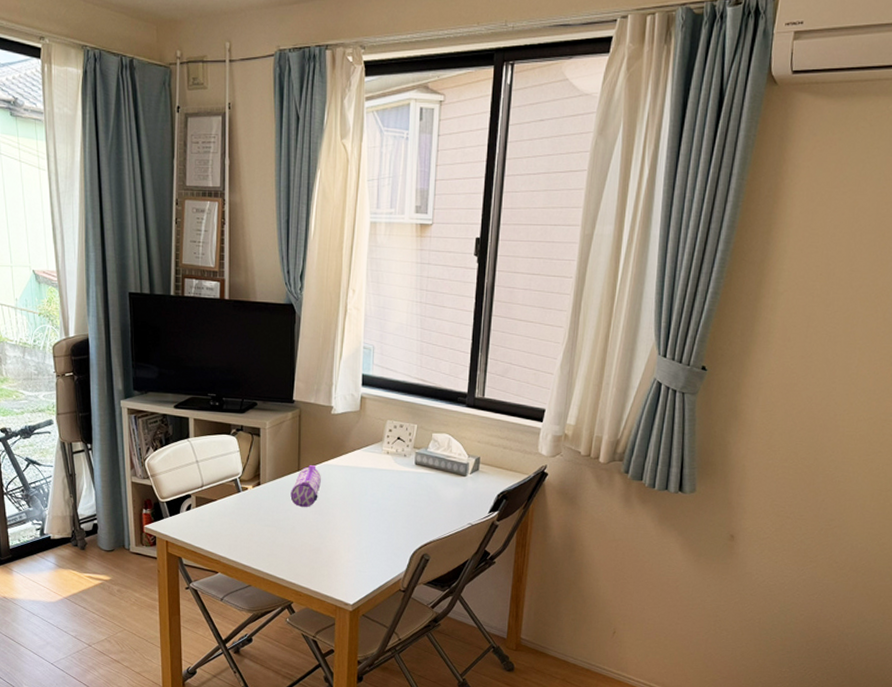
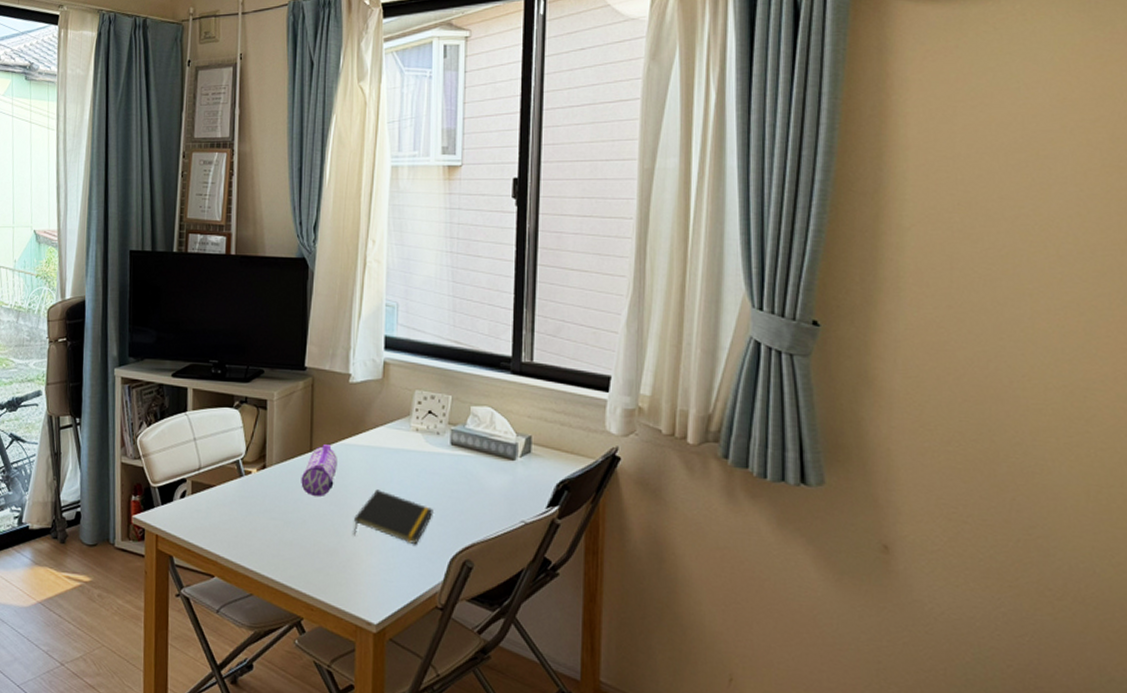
notepad: none [335,501,400,543] -> present [354,489,433,544]

